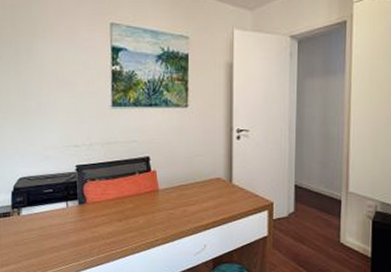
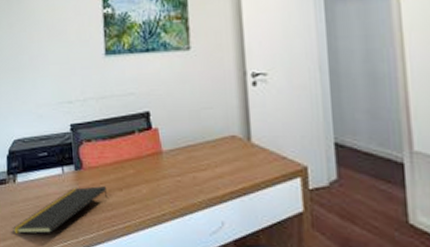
notepad: none [15,218,108,259] -> present [12,186,108,234]

